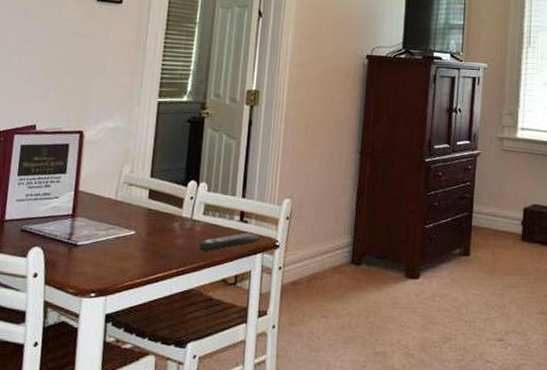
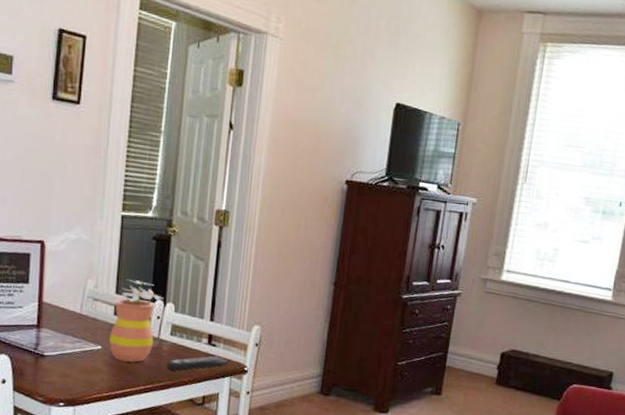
flowerpot: none [142,162,197,246] -> present [108,279,164,362]

